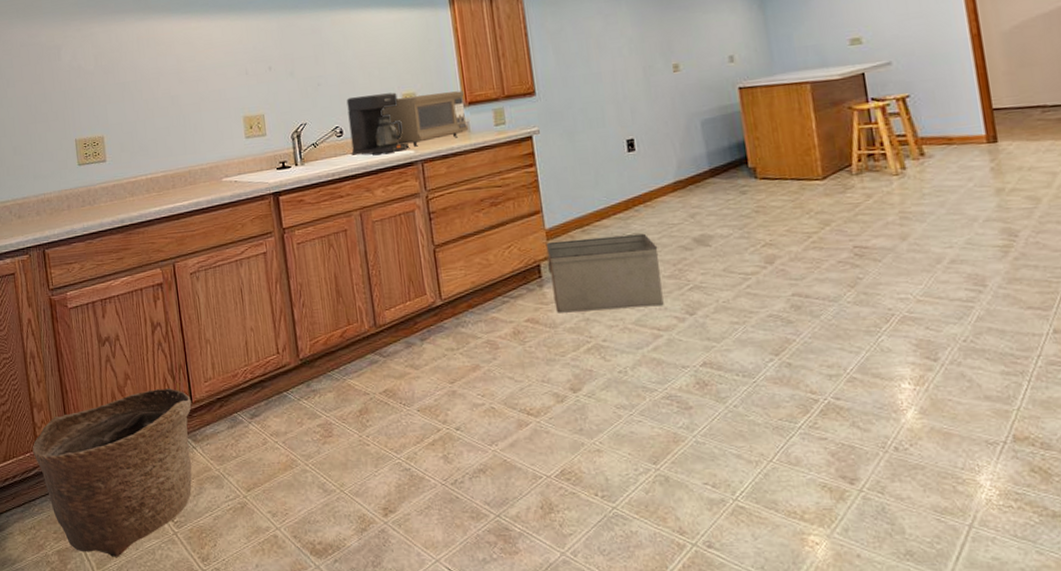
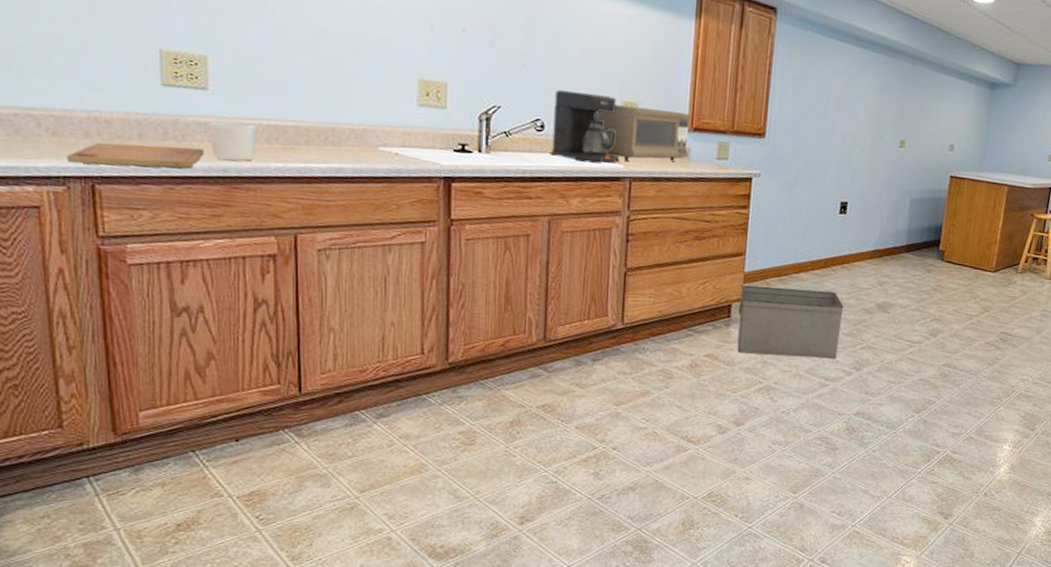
cutting board: none [28,207,109,237] -> present [67,142,205,169]
basket: present [32,387,192,557] -> none [53,374,300,553]
mug: none [109,181,141,214] -> present [210,121,257,161]

